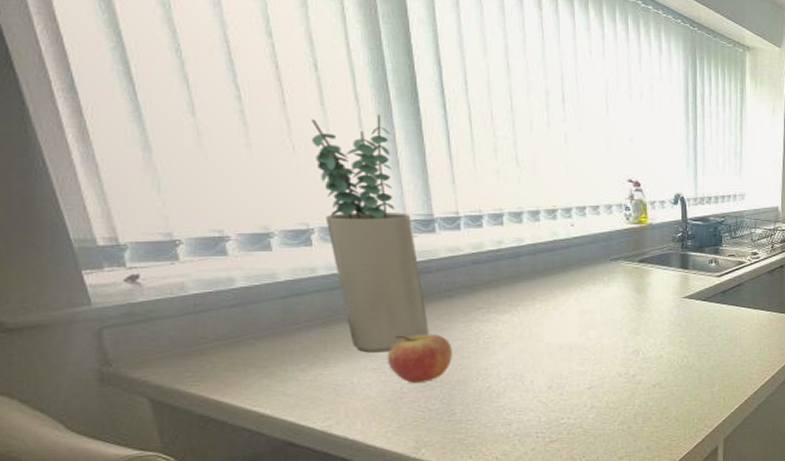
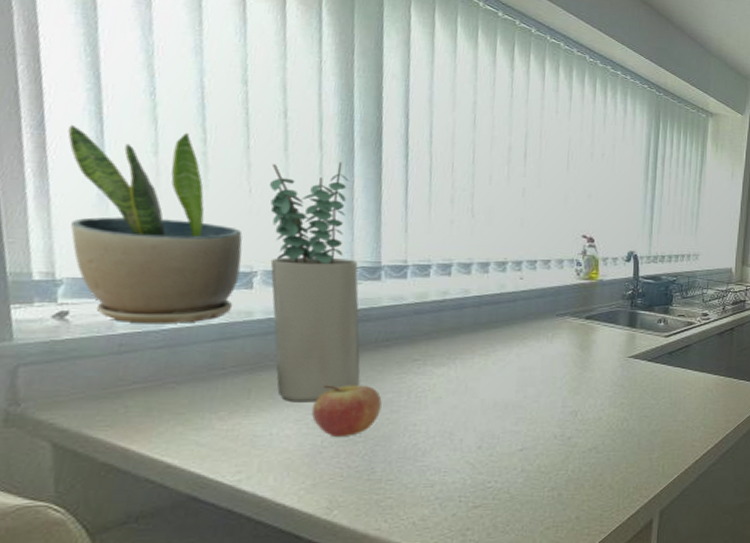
potted plant: none [101,86,297,284] -> present [68,124,243,324]

